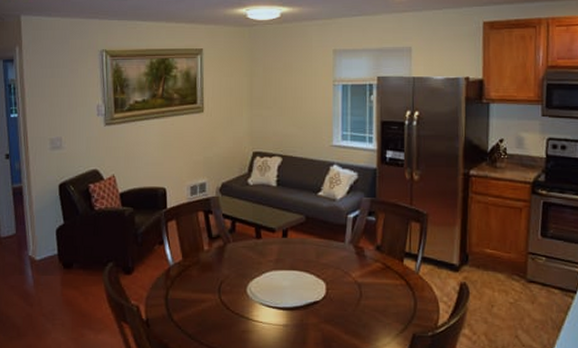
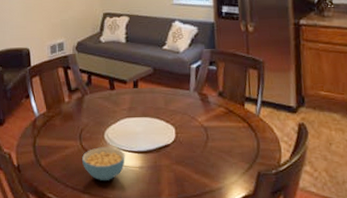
cereal bowl: none [220,302,269,340] -> present [82,147,125,181]

